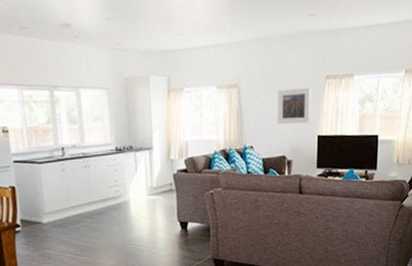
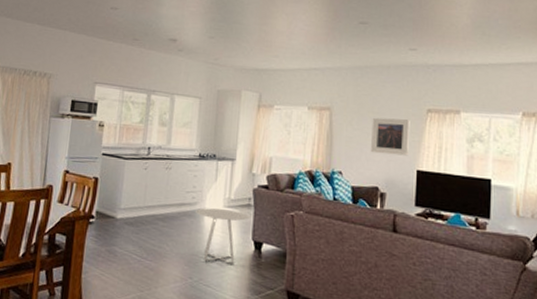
side table: none [121,197,173,248] -> present [196,208,250,266]

